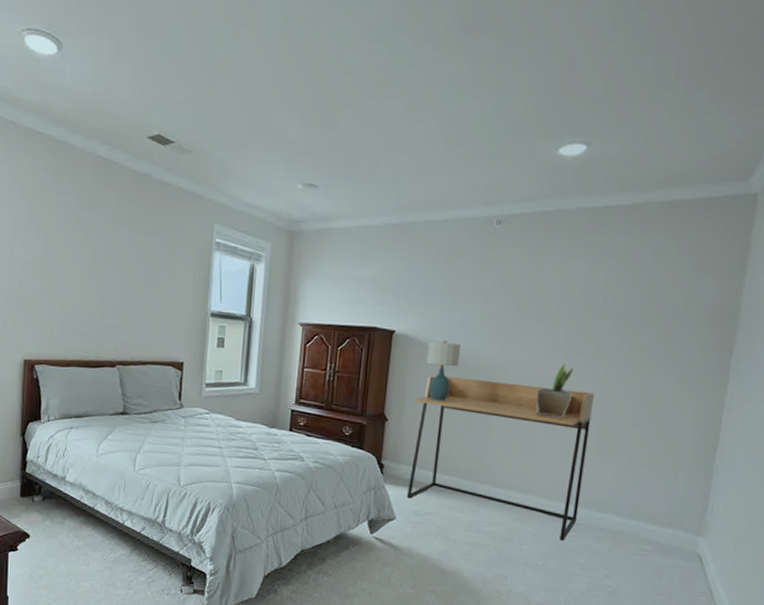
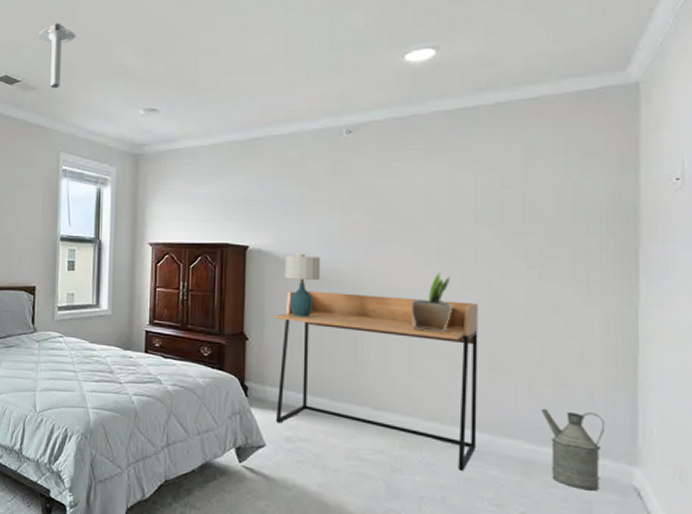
ceiling light: none [196,80,236,154] -> present [39,23,76,89]
watering can: none [633,487,684,557] -> present [541,408,606,491]

